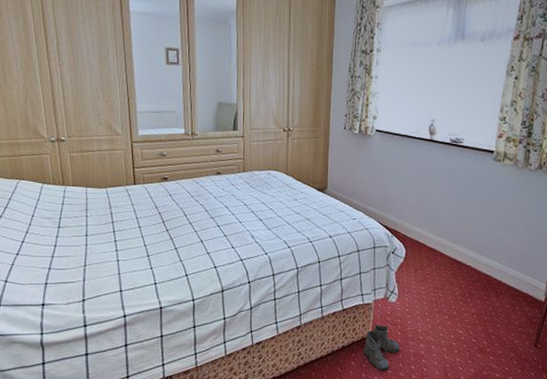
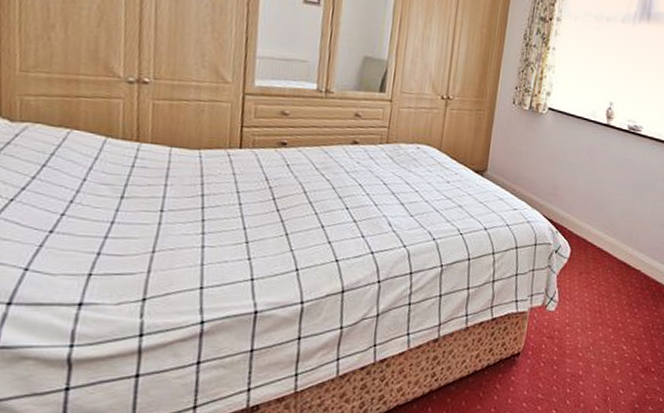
boots: present [362,324,400,371] -> none [510,337,556,396]

